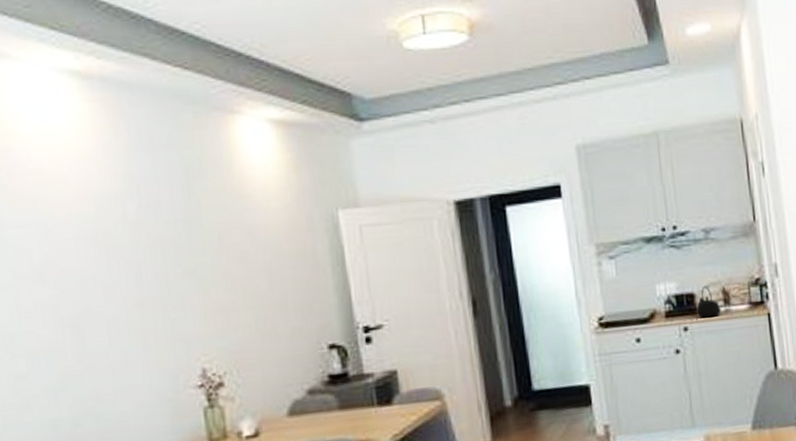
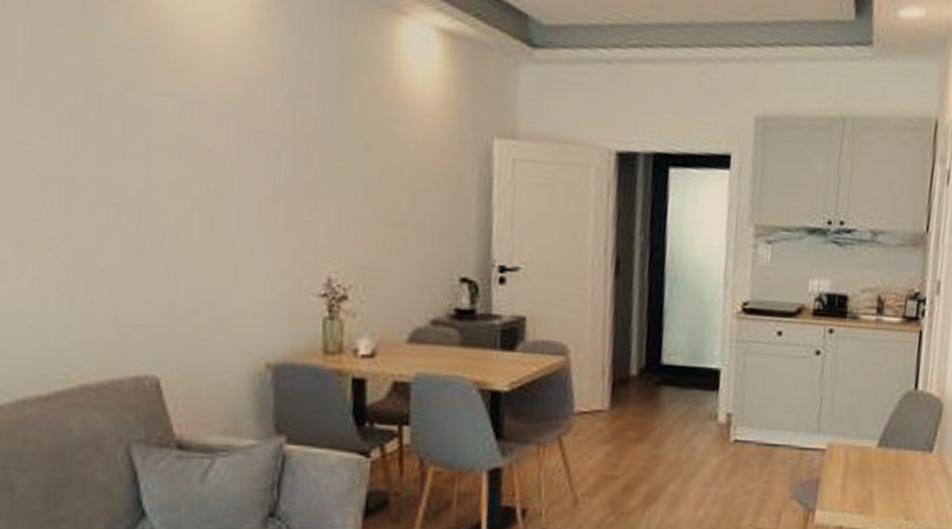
kettle: present [696,285,722,319] -> none [845,290,873,326]

